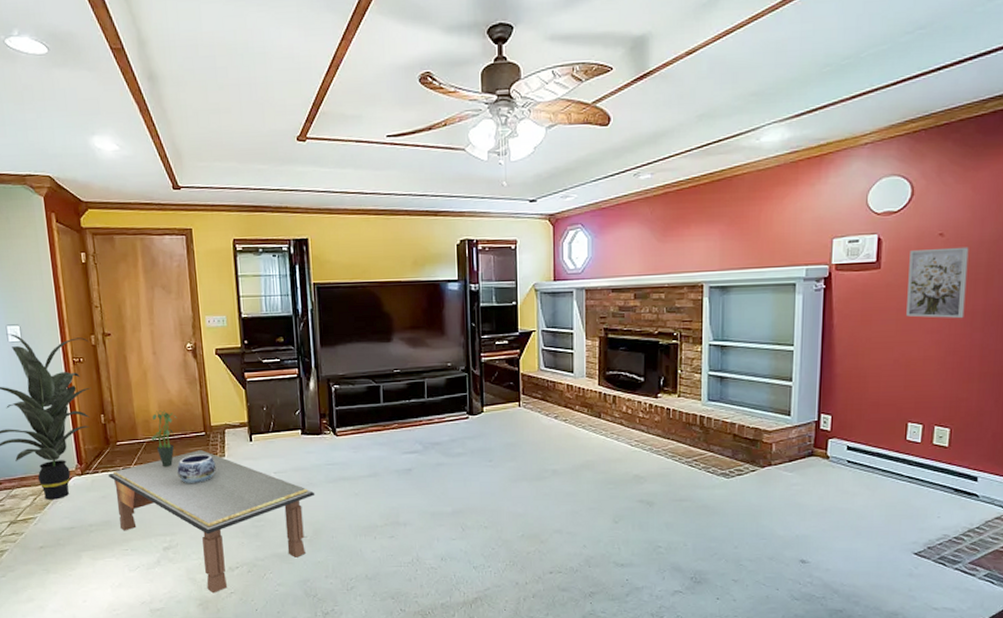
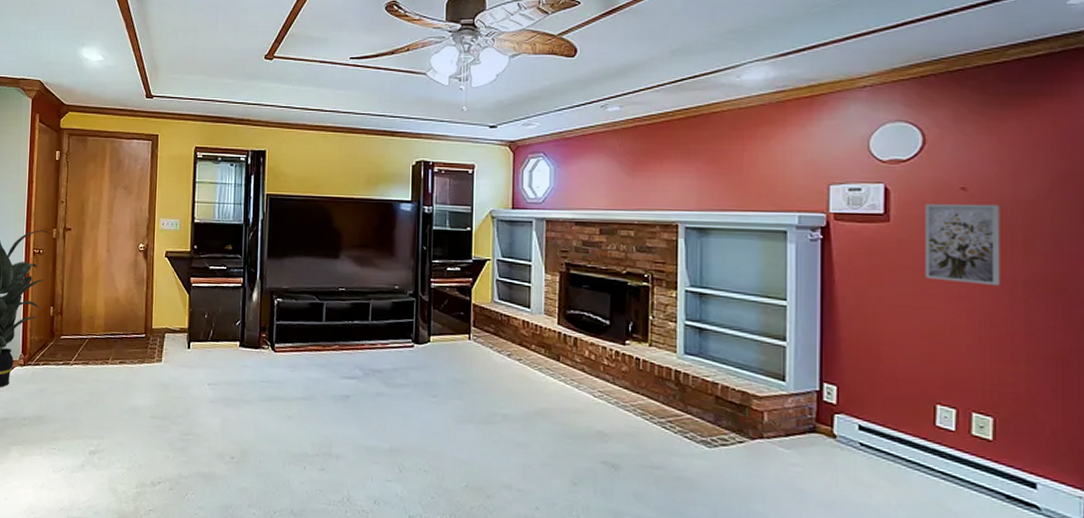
coffee table: present [109,450,315,594] -> none [49,352,247,509]
potted plant: present [151,410,177,467] -> none [94,308,121,367]
decorative bowl: present [177,454,216,484] -> none [113,356,152,387]

